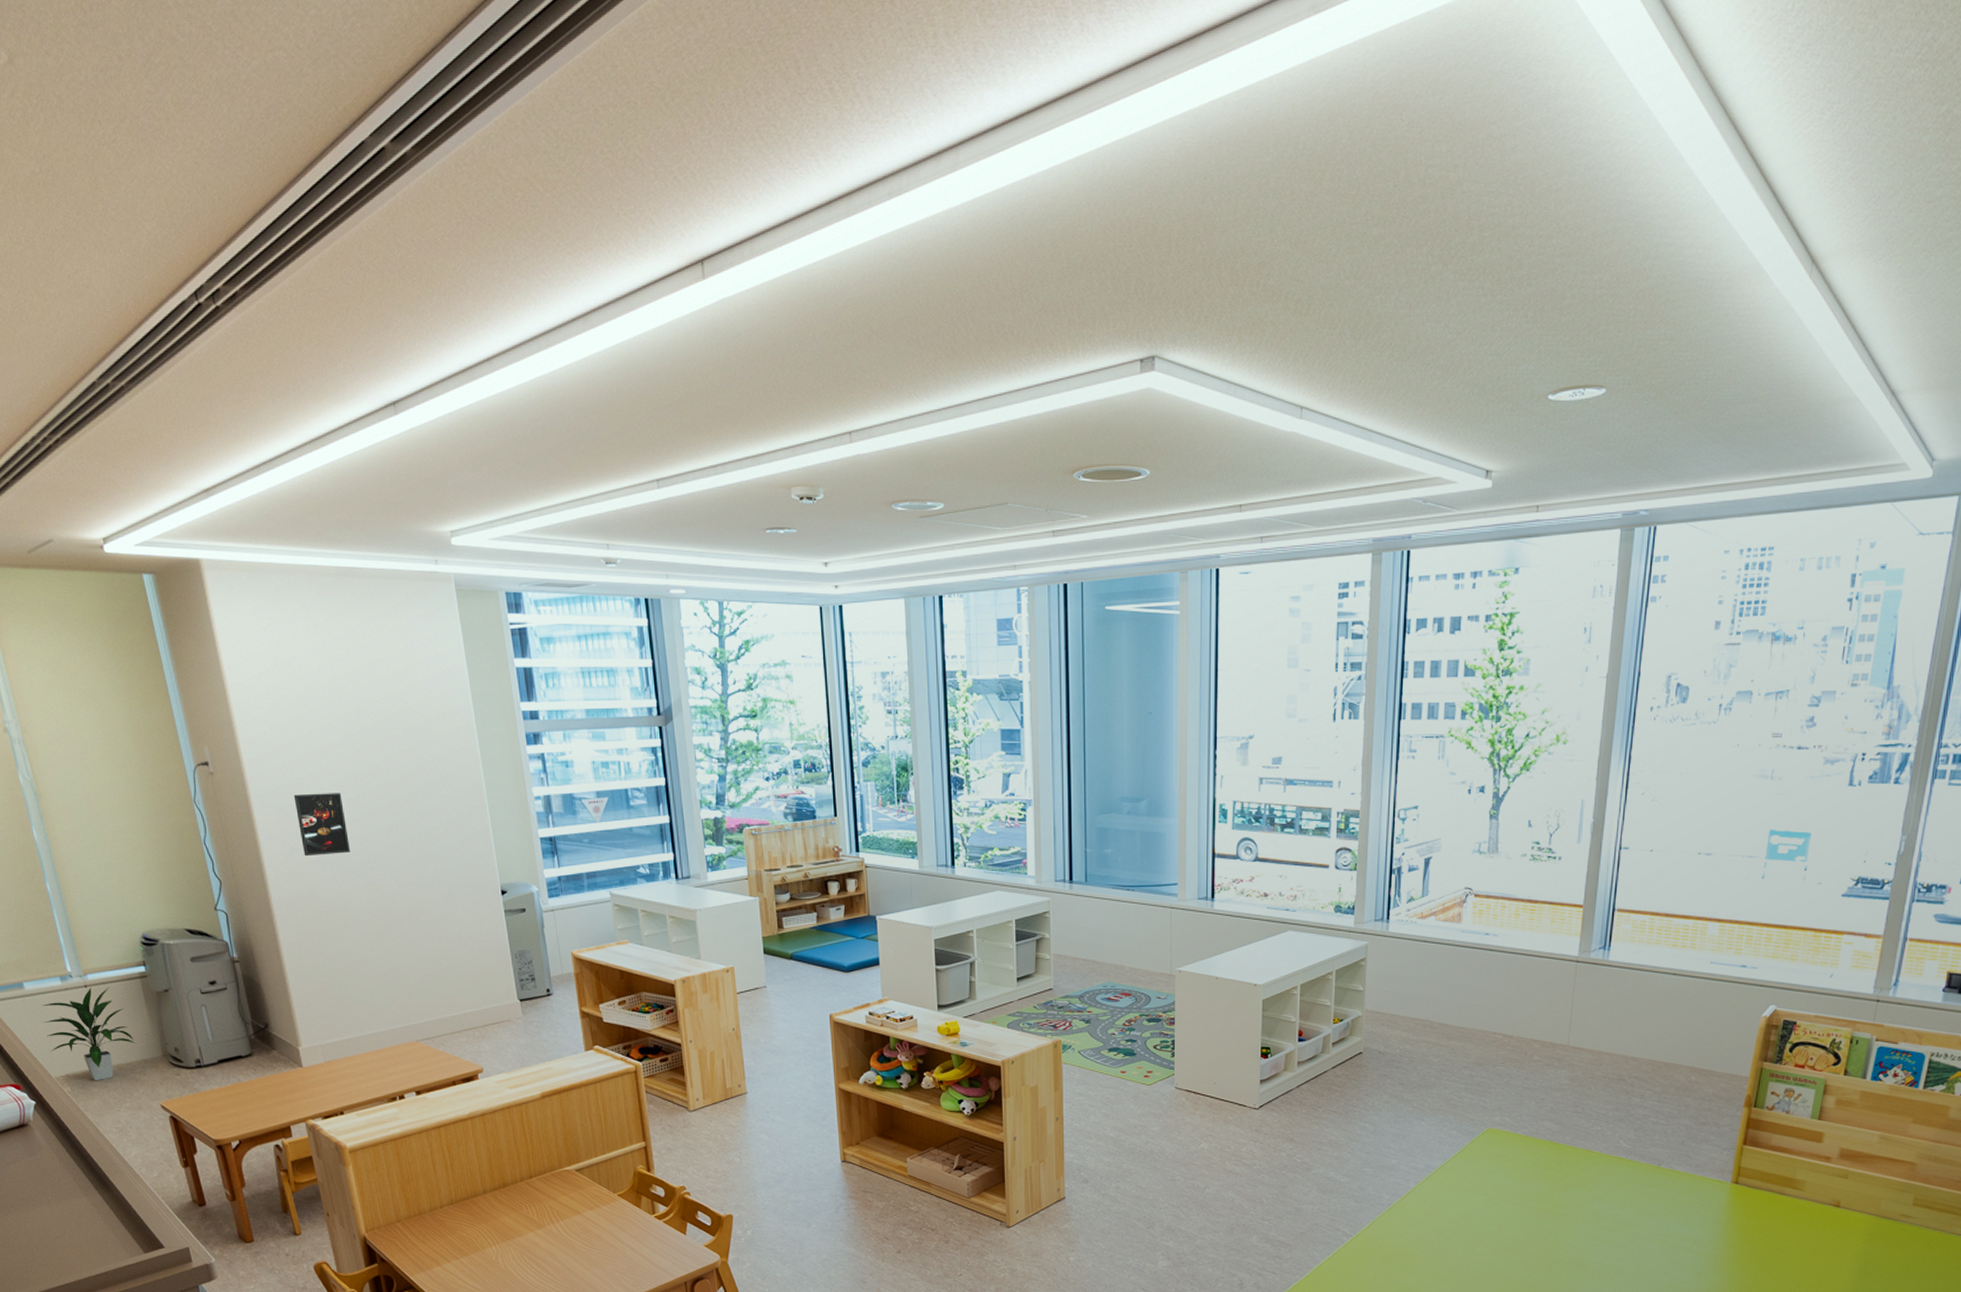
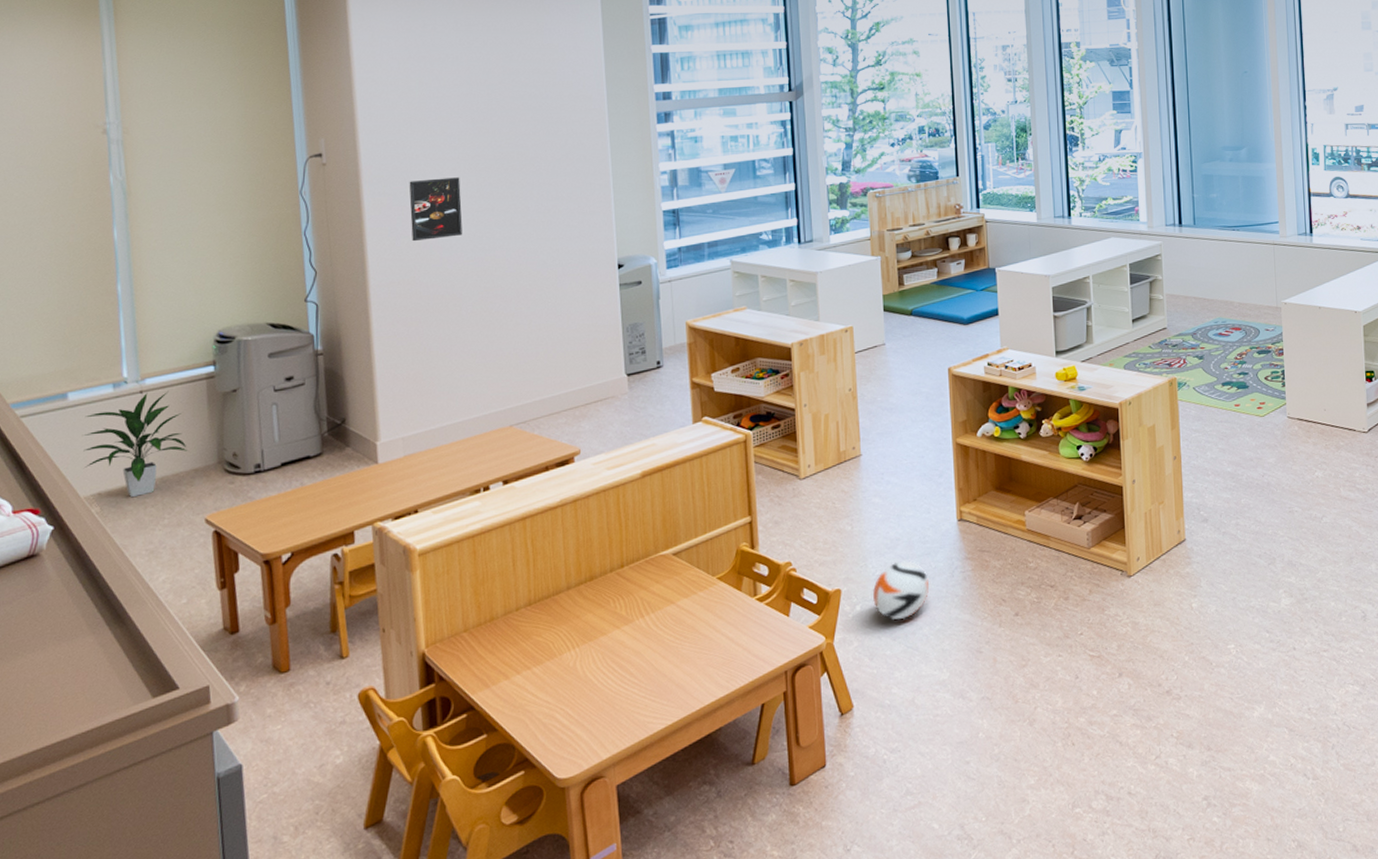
ball: none [763,1194,815,1247] -> present [873,561,929,620]

